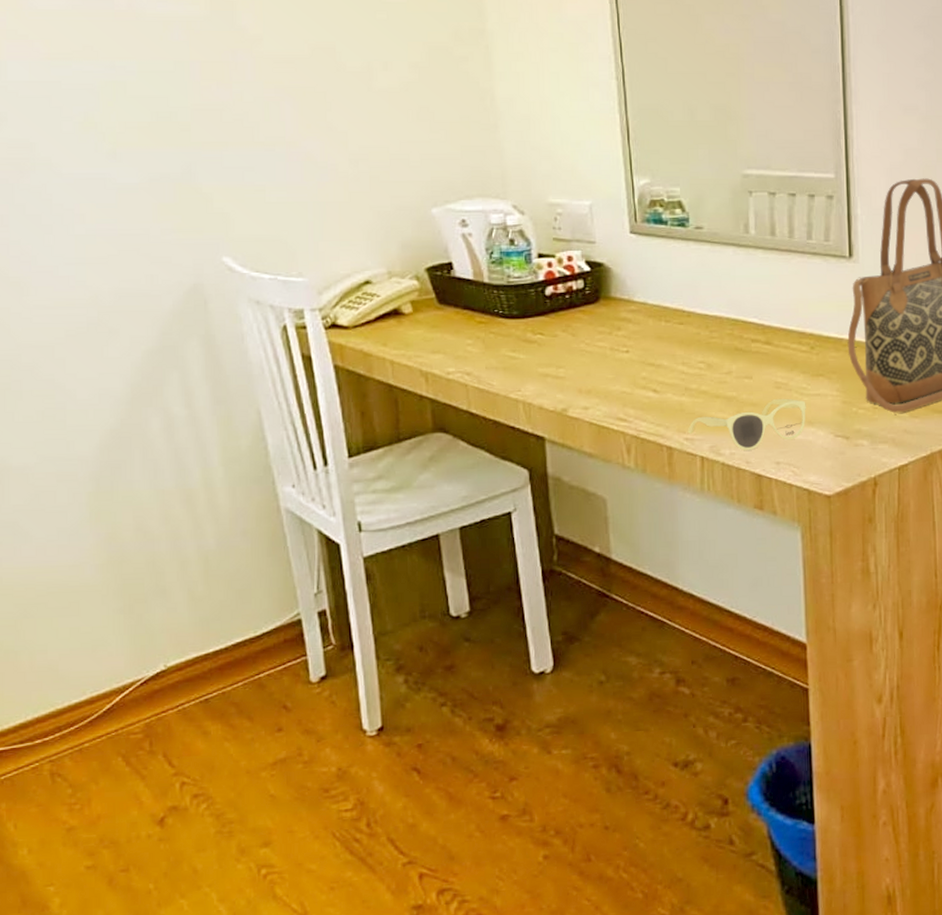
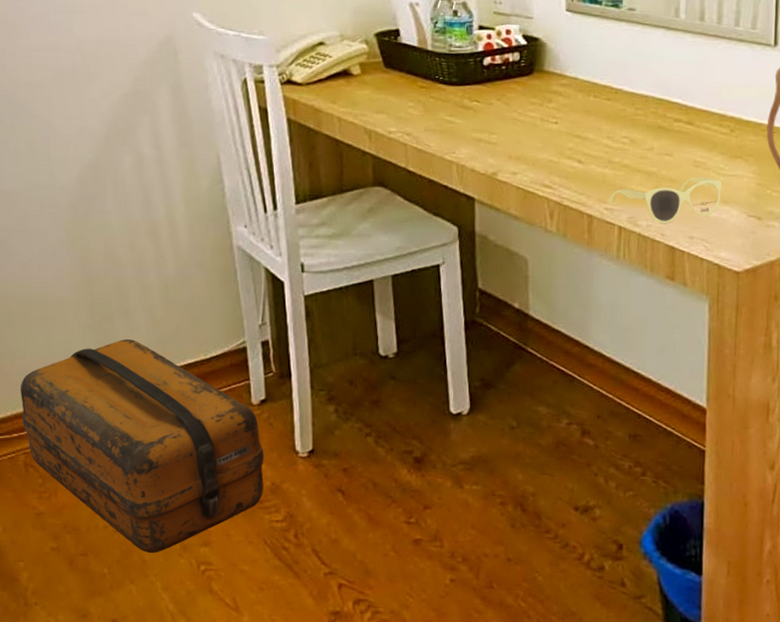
suitcase: none [43,621,329,861] -> present [21,339,264,553]

